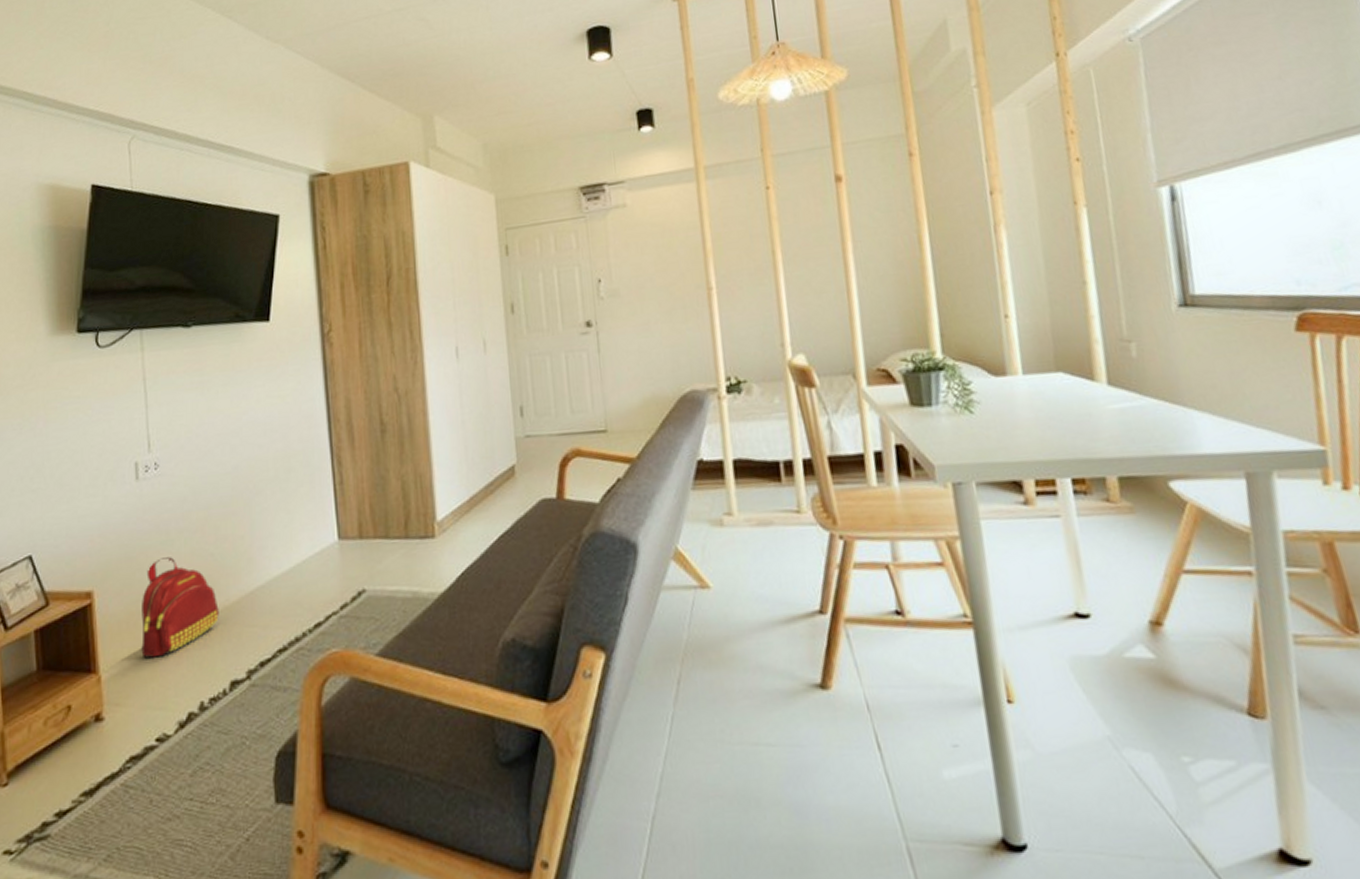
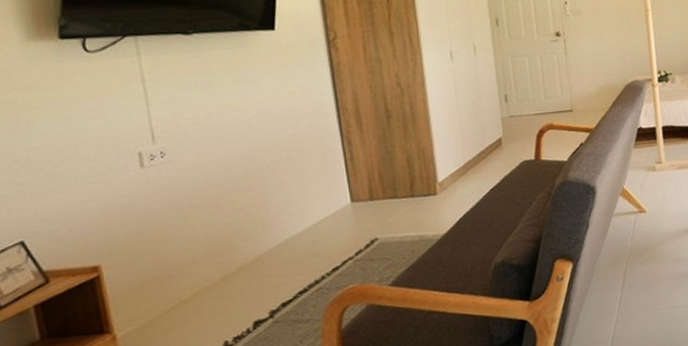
backpack: present [141,557,219,659] -> none [156,229,239,315]

